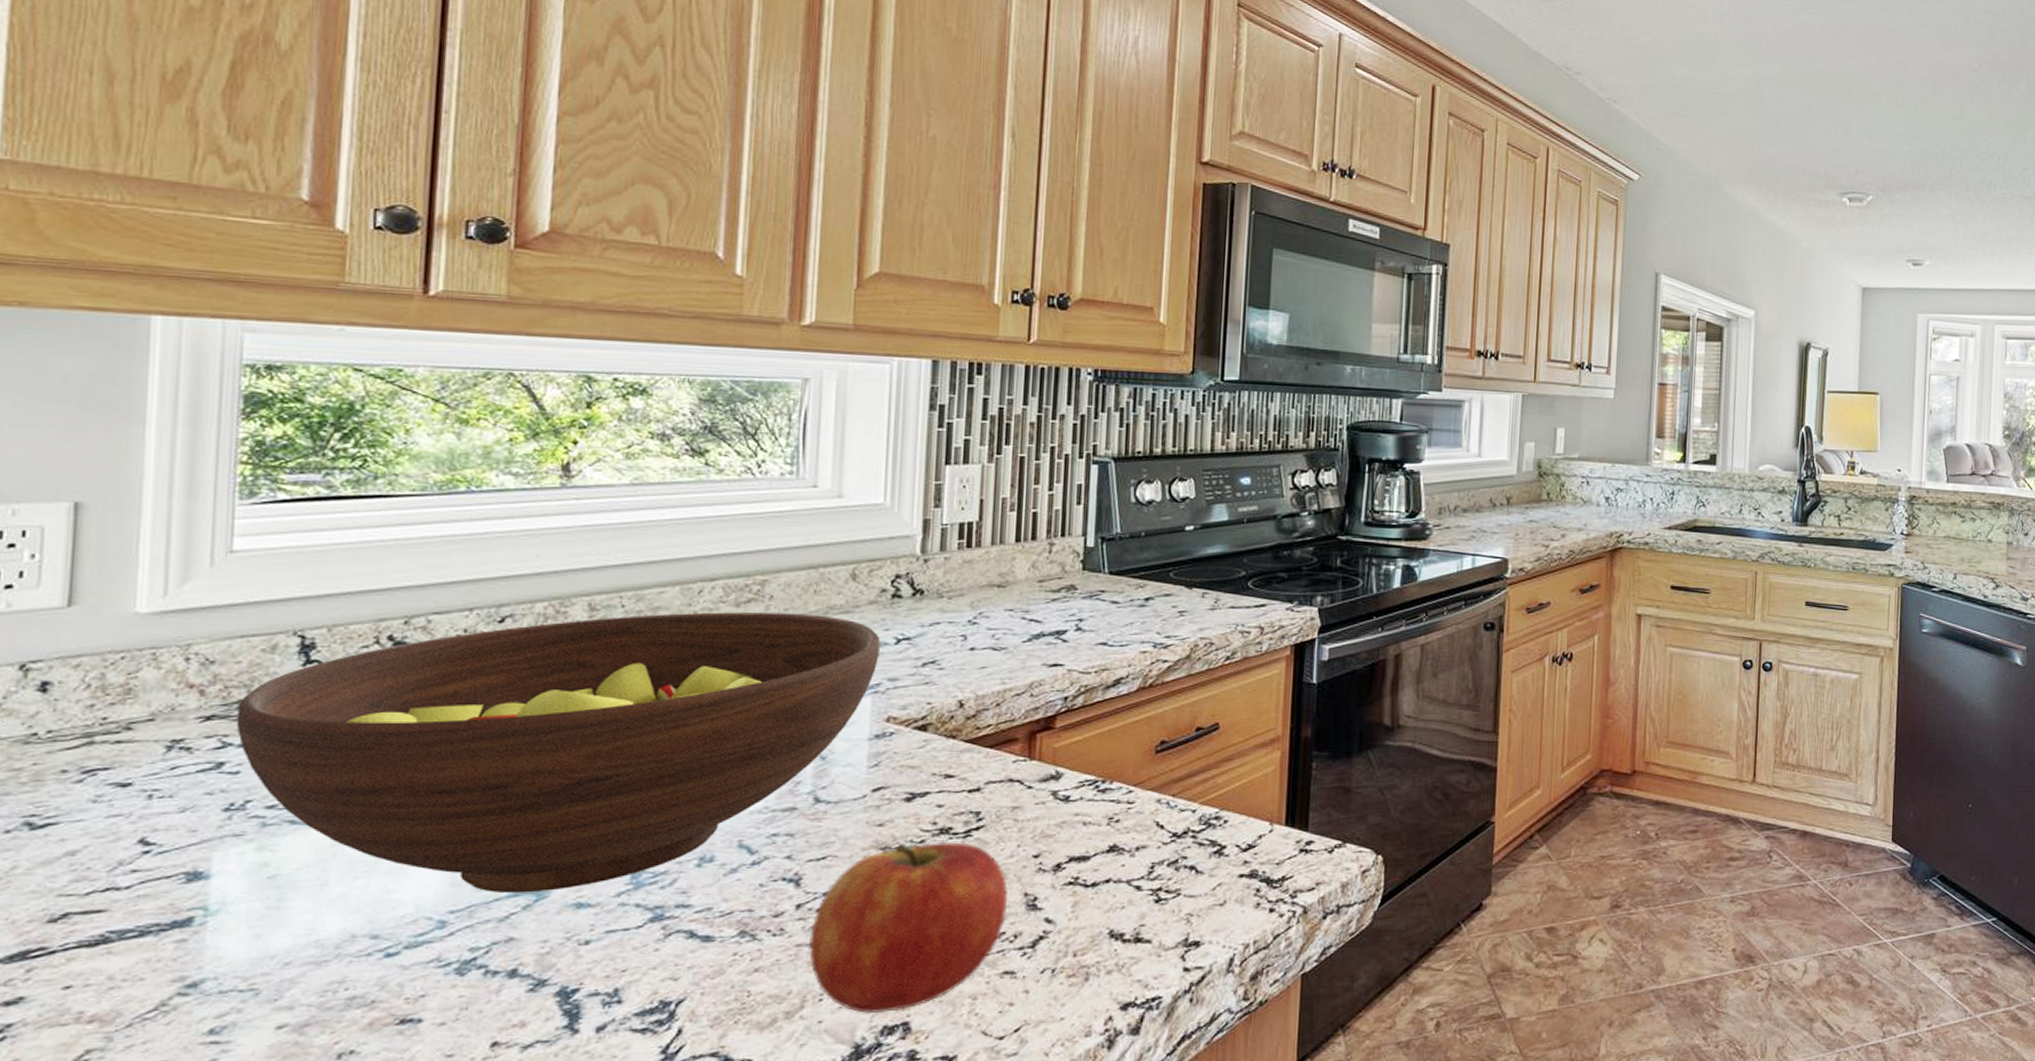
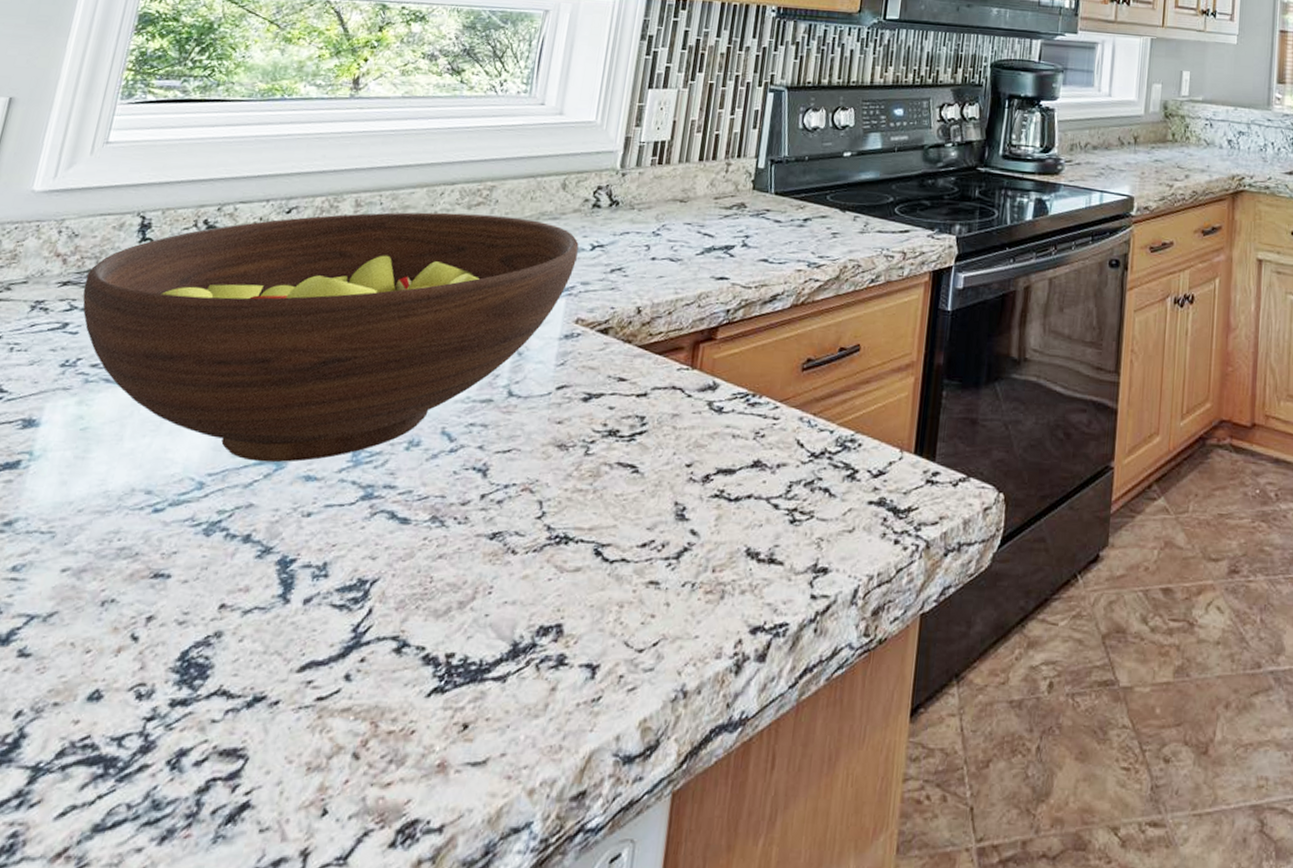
apple: present [809,842,1008,1015] -> none [485,443,661,613]

